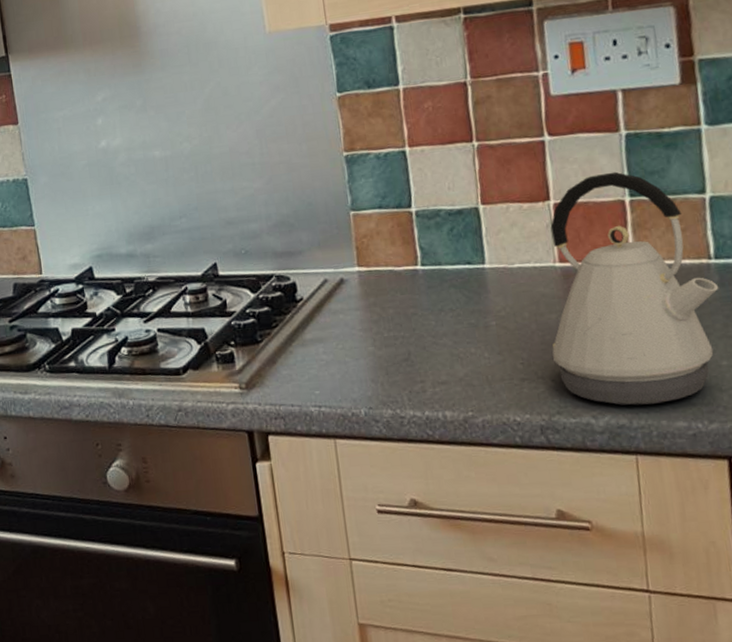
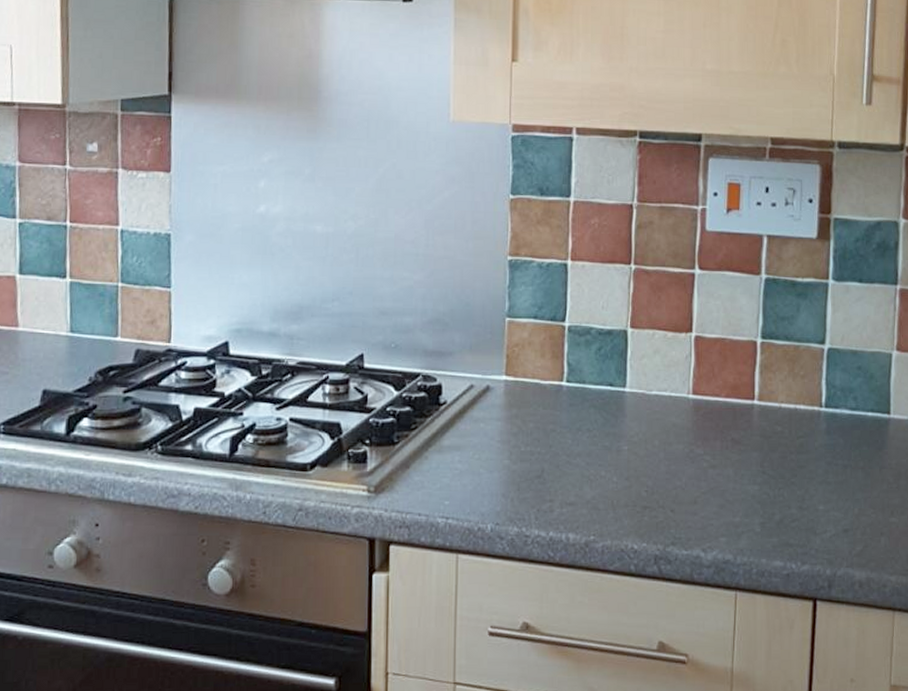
kettle: present [550,171,719,406] -> none [675,312,825,543]

